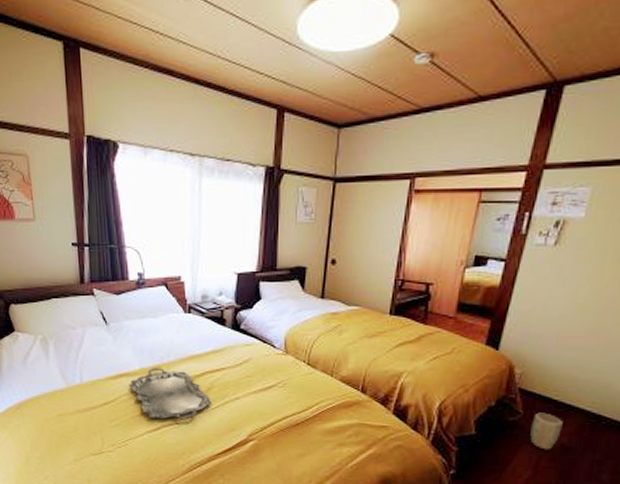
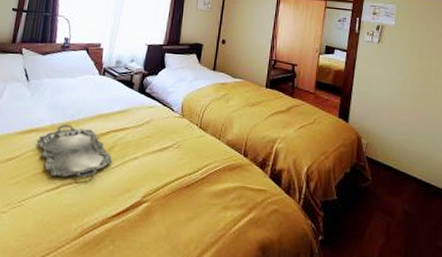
plant pot: present [530,412,563,450] -> none [379,179,403,216]

